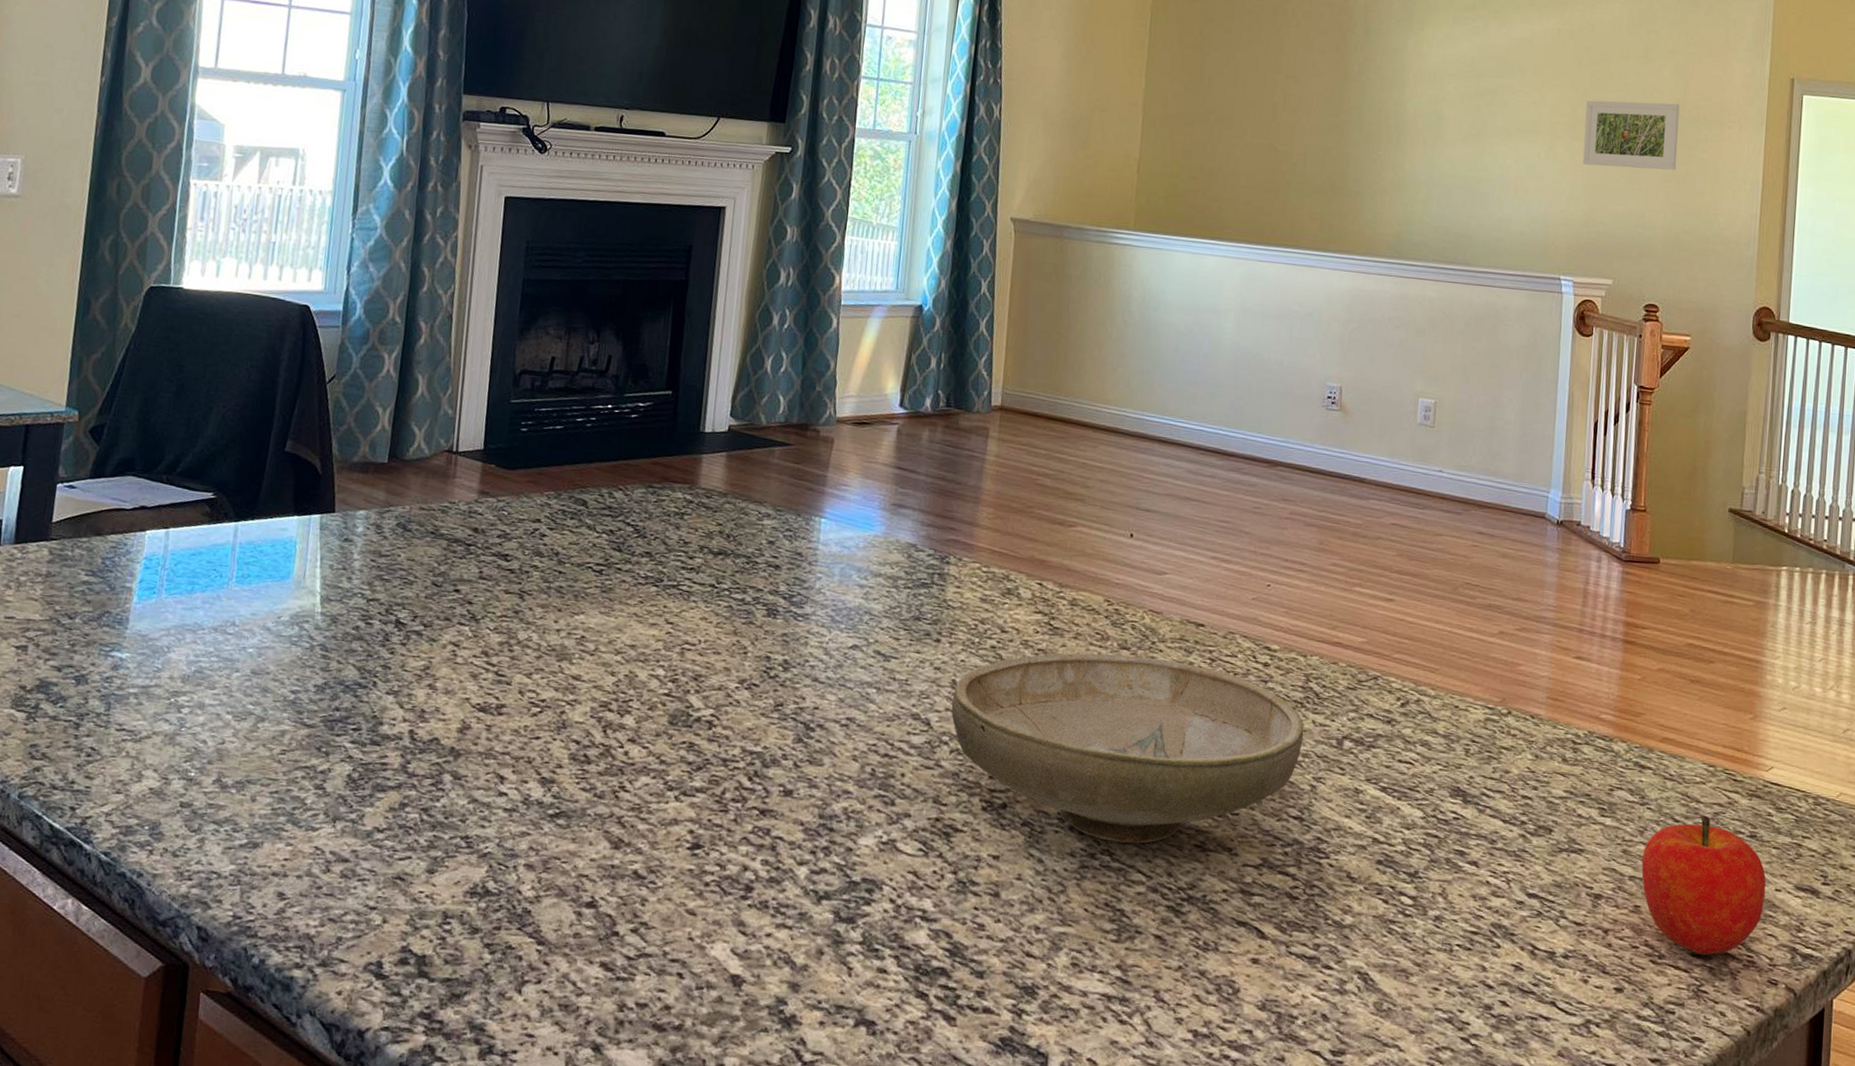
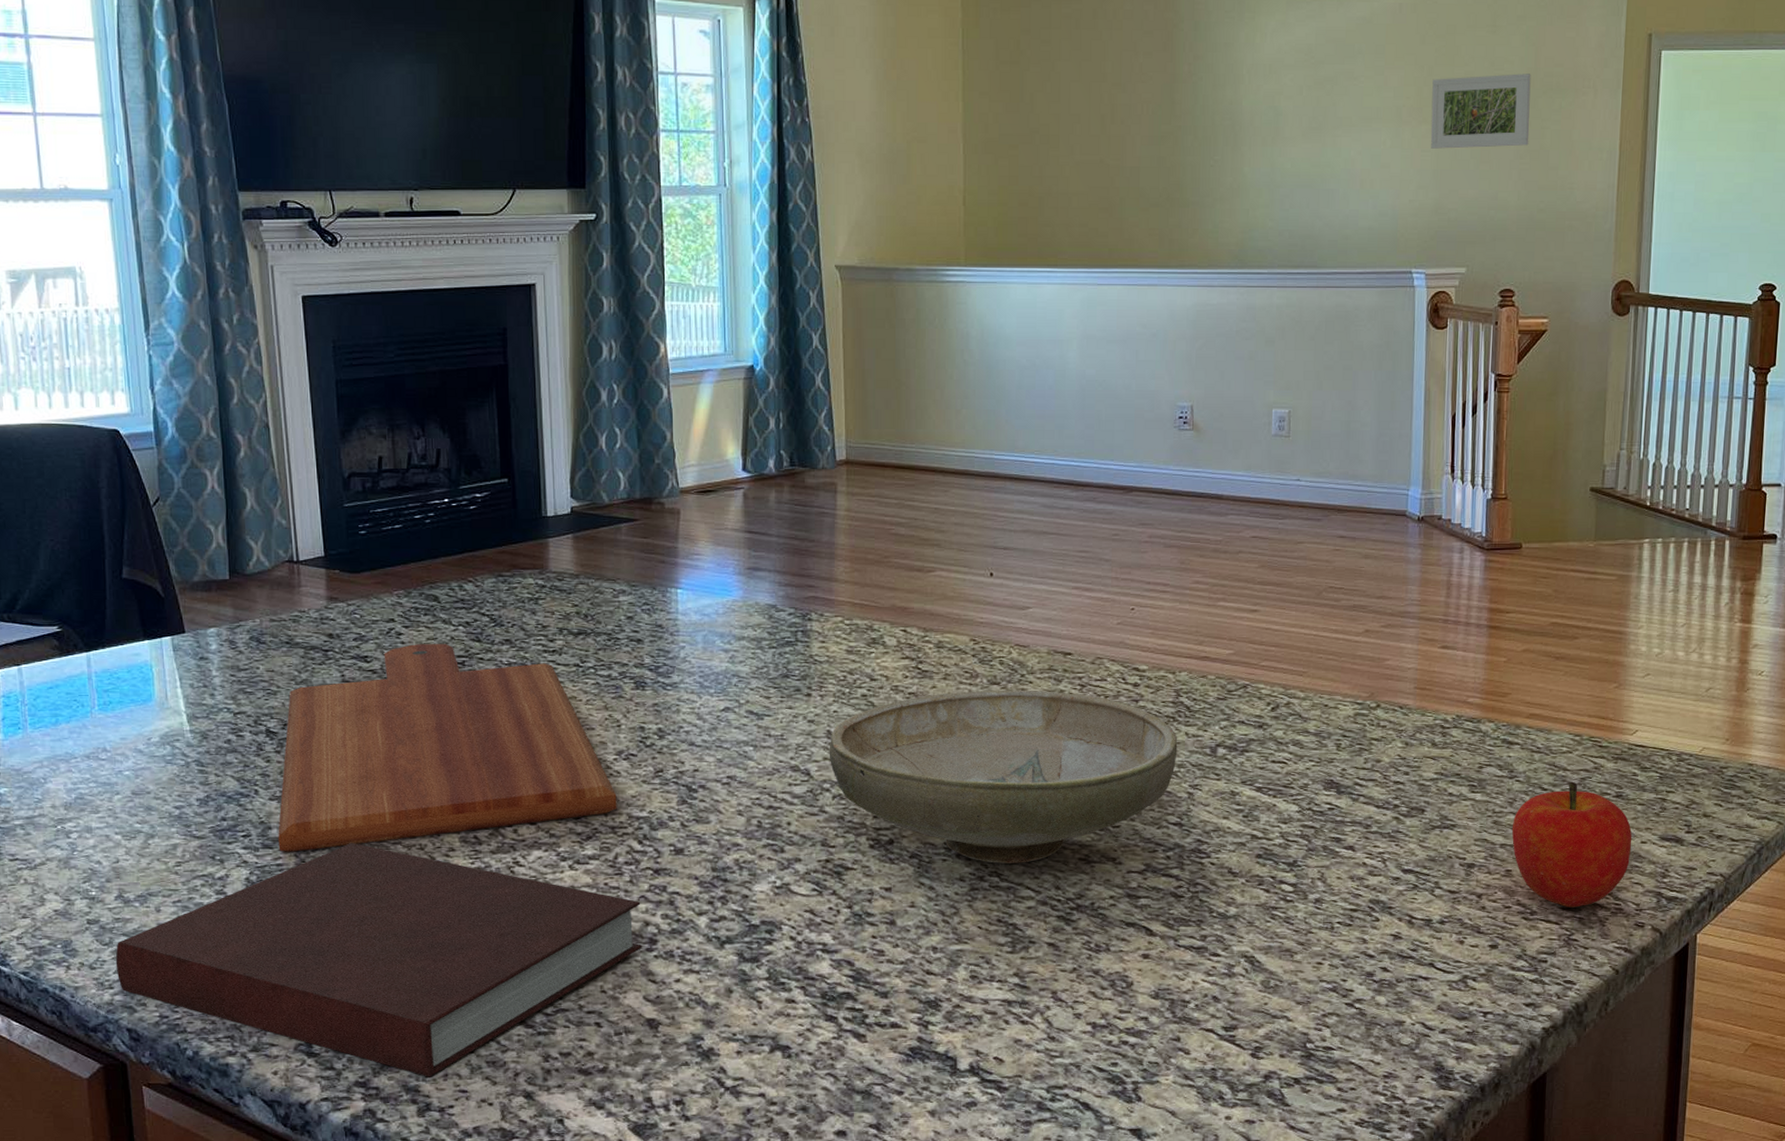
notebook: none [198,748,742,1016] -> present [115,843,643,1077]
cutting board: none [386,547,734,752] -> present [278,644,617,852]

